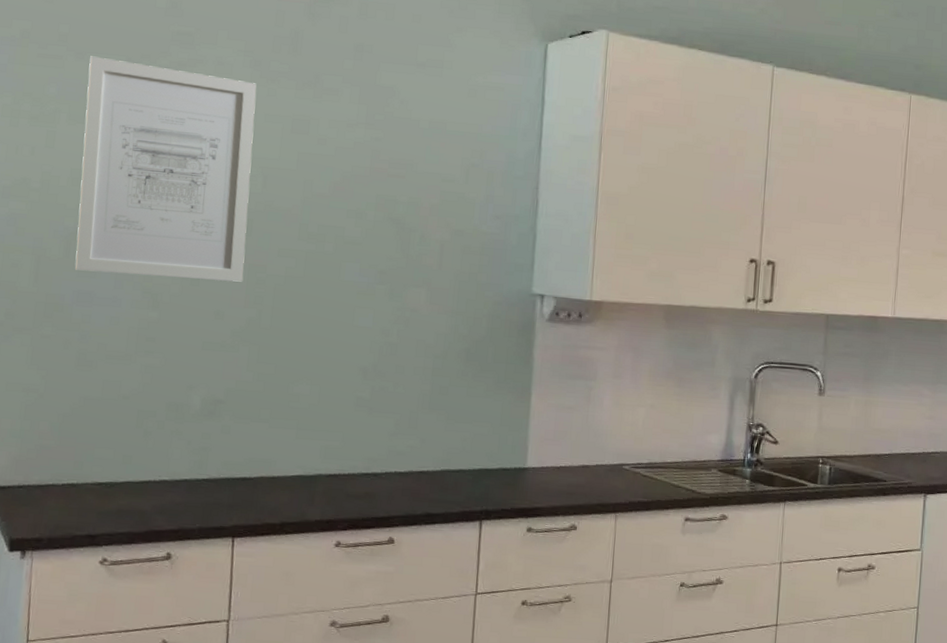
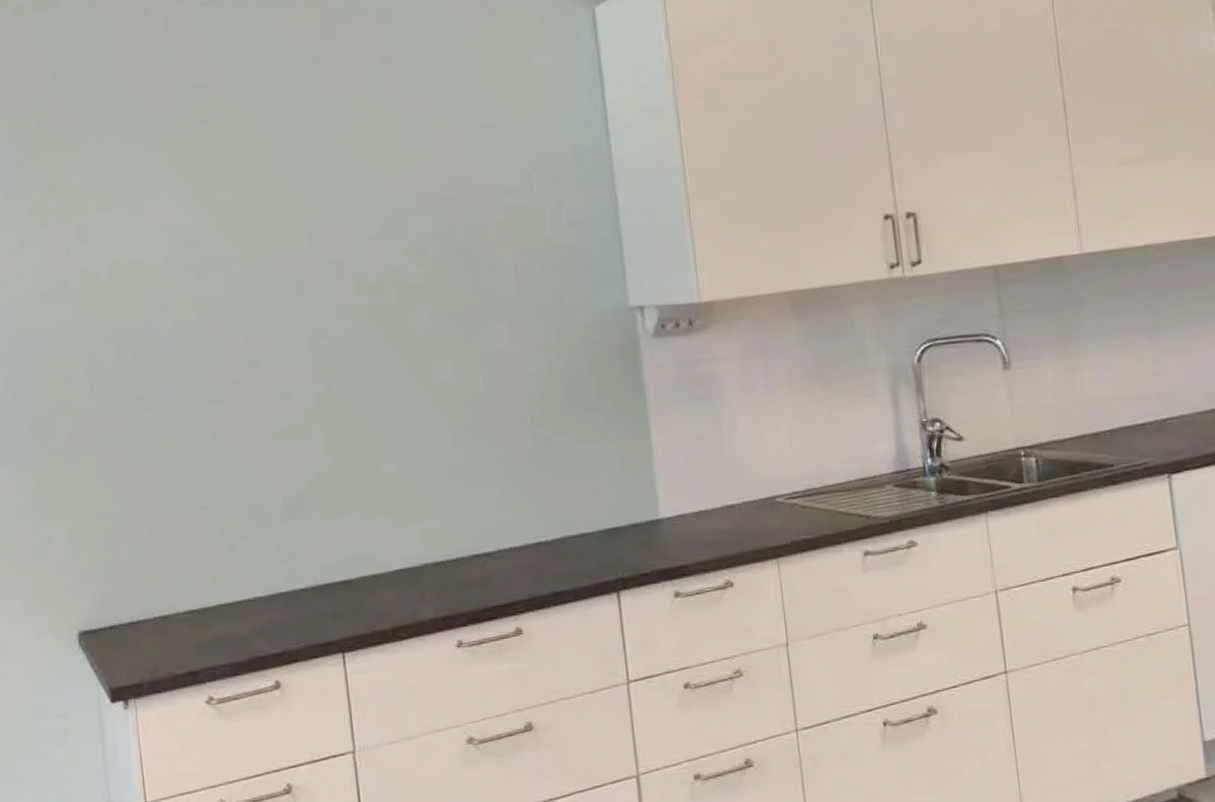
wall art: present [75,56,257,282] -> none [108,125,305,373]

